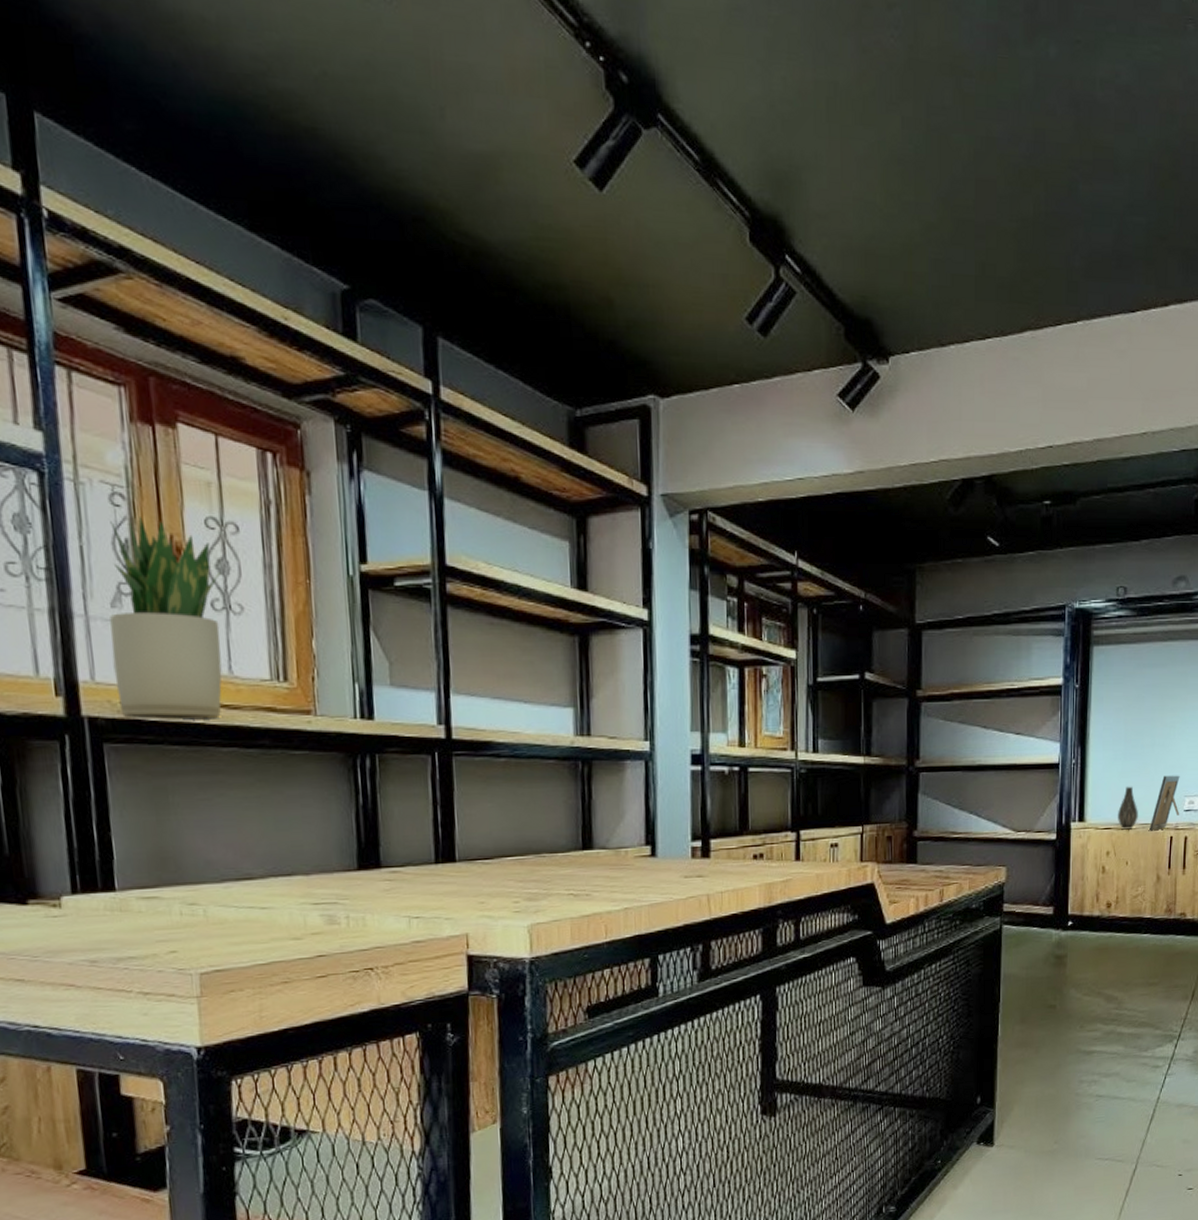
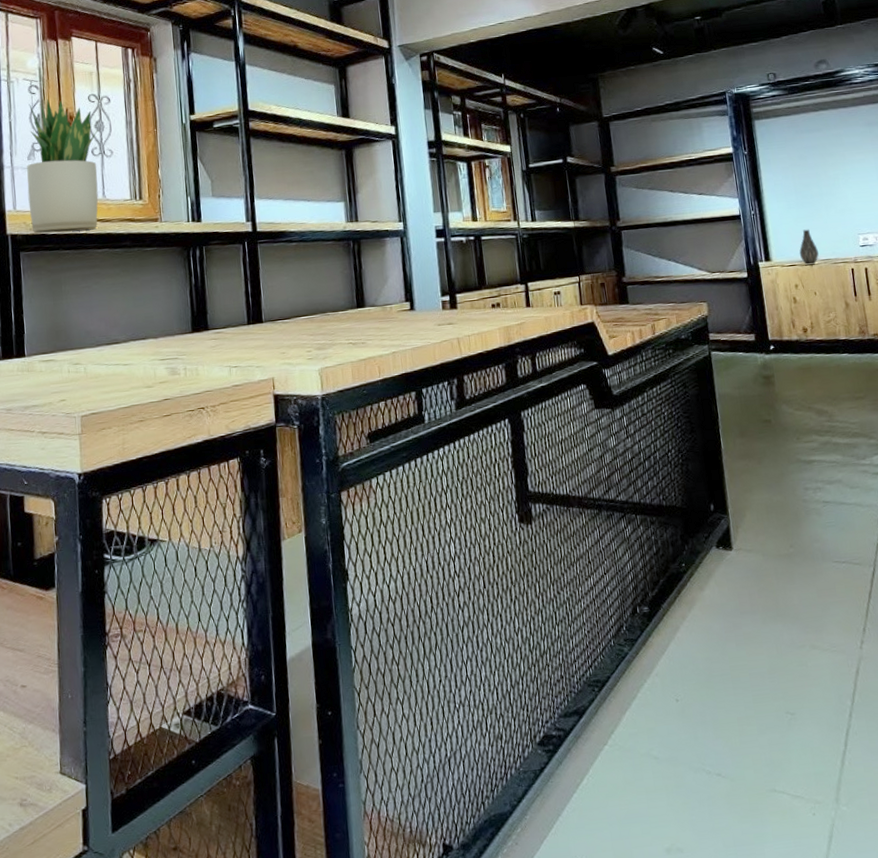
picture frame: present [1149,775,1180,831] -> none [830,217,857,265]

